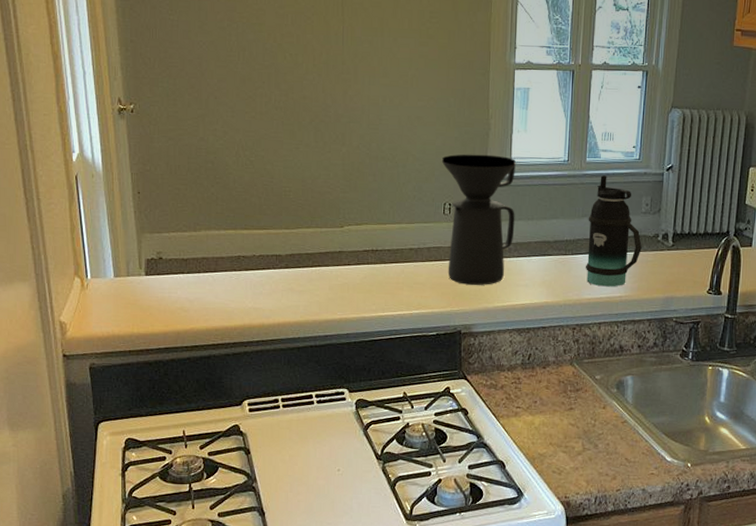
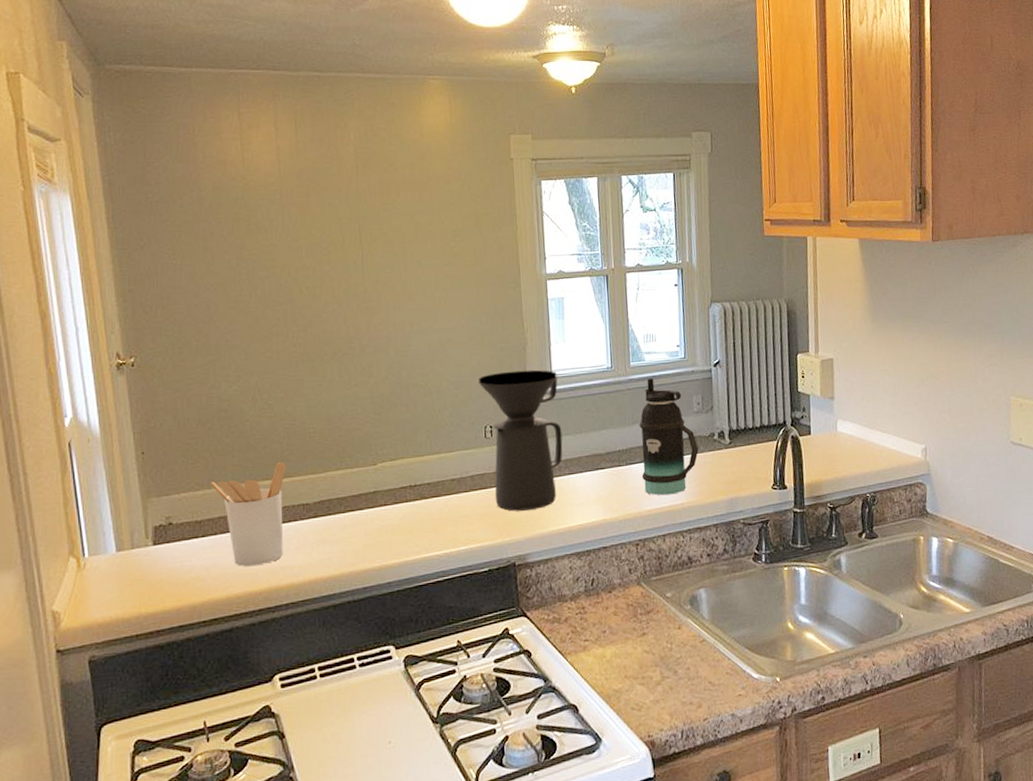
utensil holder: none [197,215,263,305] -> present [211,462,287,567]

